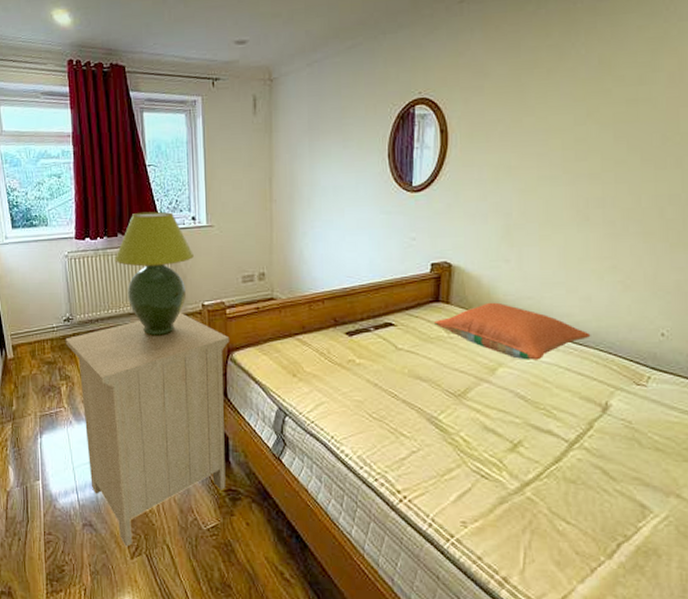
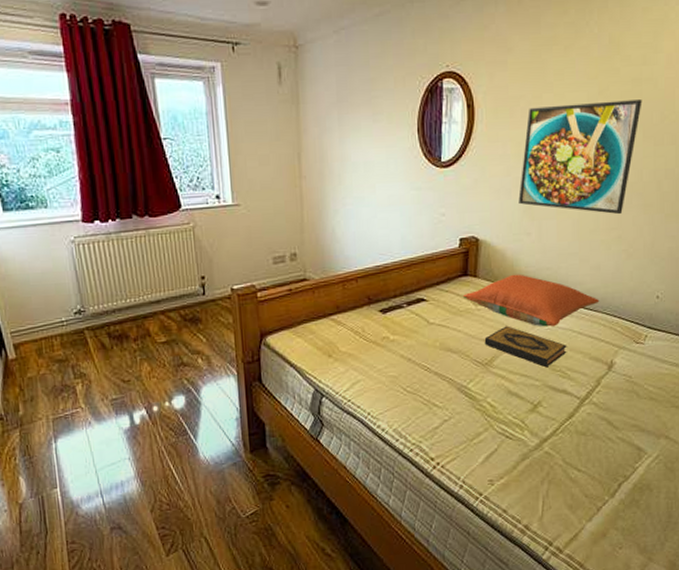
nightstand: present [65,313,230,547] -> none [77,298,264,545]
table lamp: present [114,211,194,336] -> none [130,190,220,325]
hardback book: none [457,356,552,404] -> present [484,325,567,368]
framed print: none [496,121,639,243] -> present [518,100,642,215]

